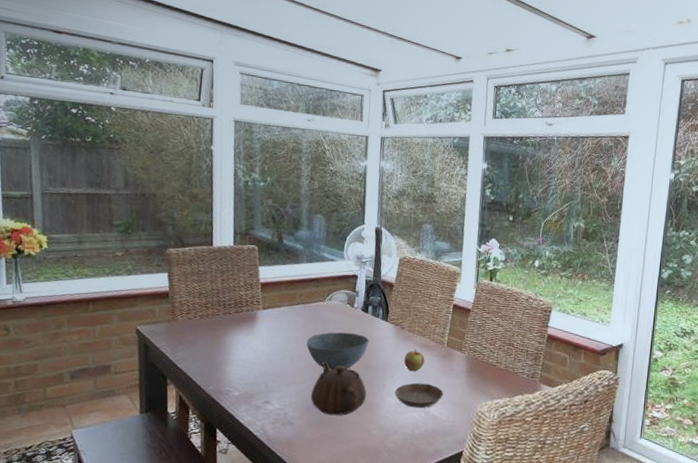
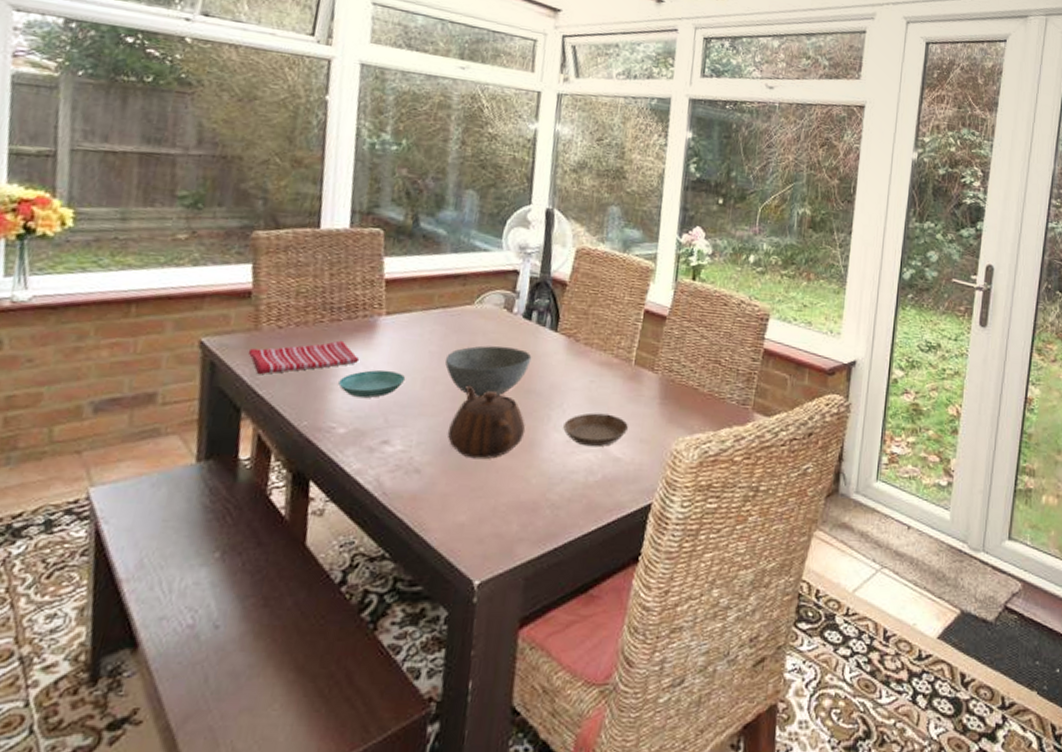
dish towel: none [169,328,245,353] -> present [247,340,359,375]
saucer: none [232,349,279,370] -> present [338,370,406,398]
apple: present [404,349,425,372] -> none [577,368,605,399]

